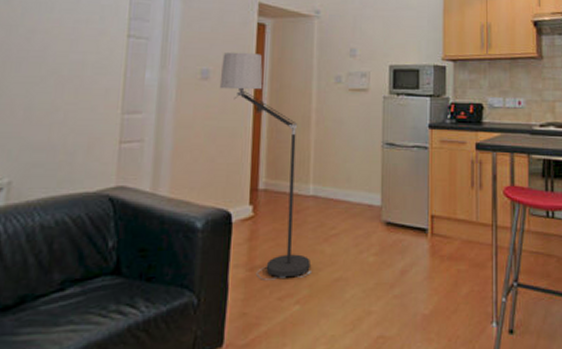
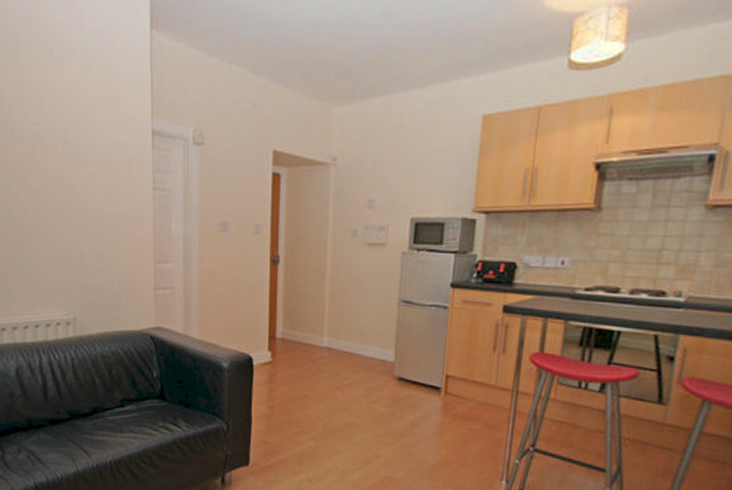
floor lamp: present [219,52,311,280] -> none [238,203,325,419]

